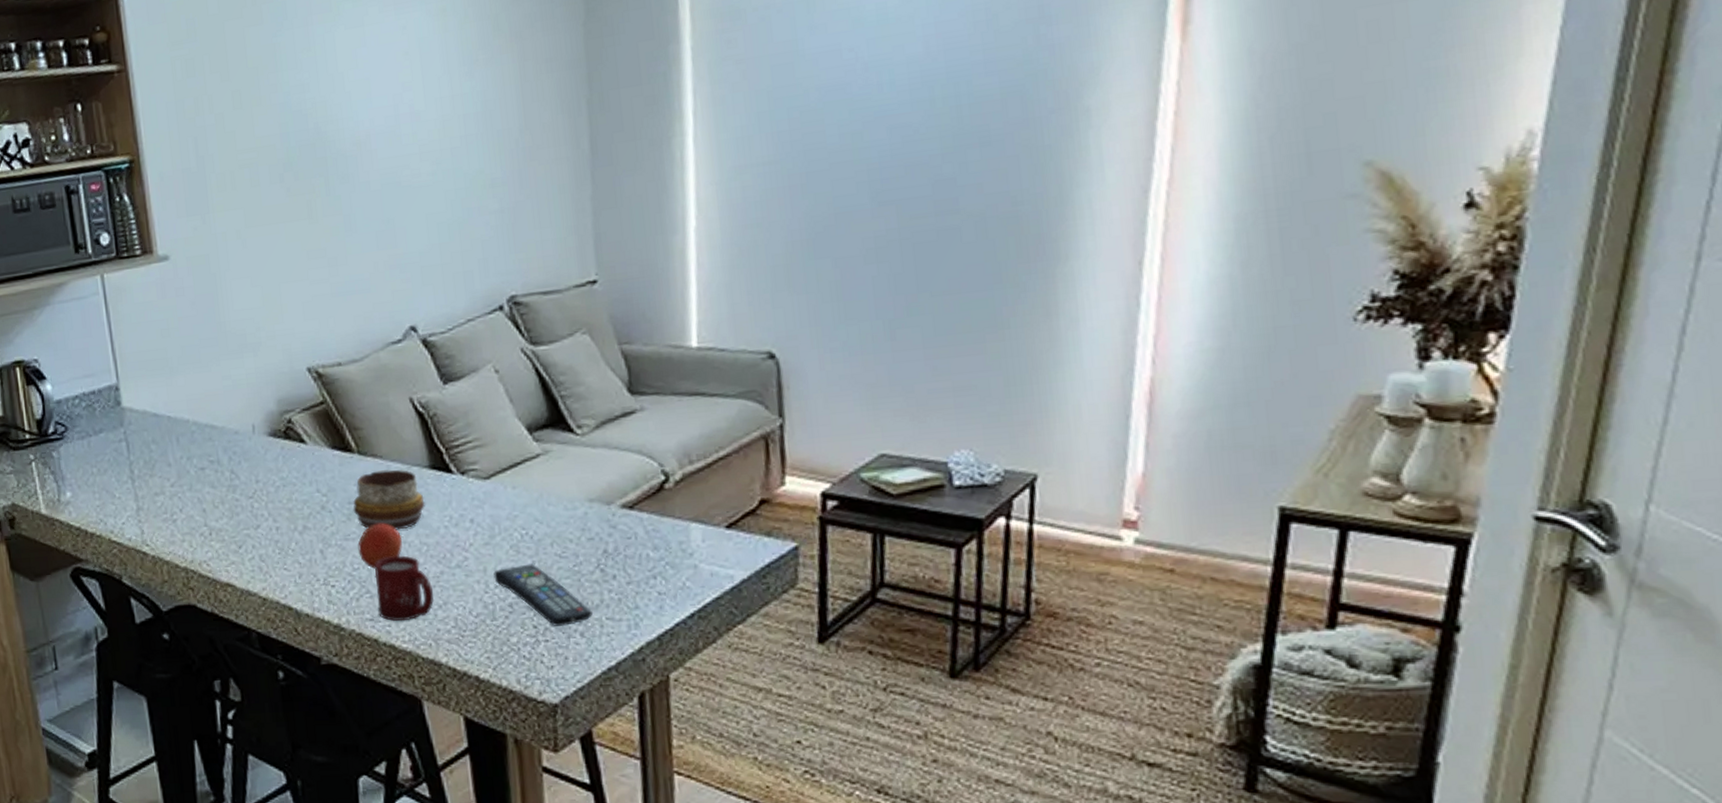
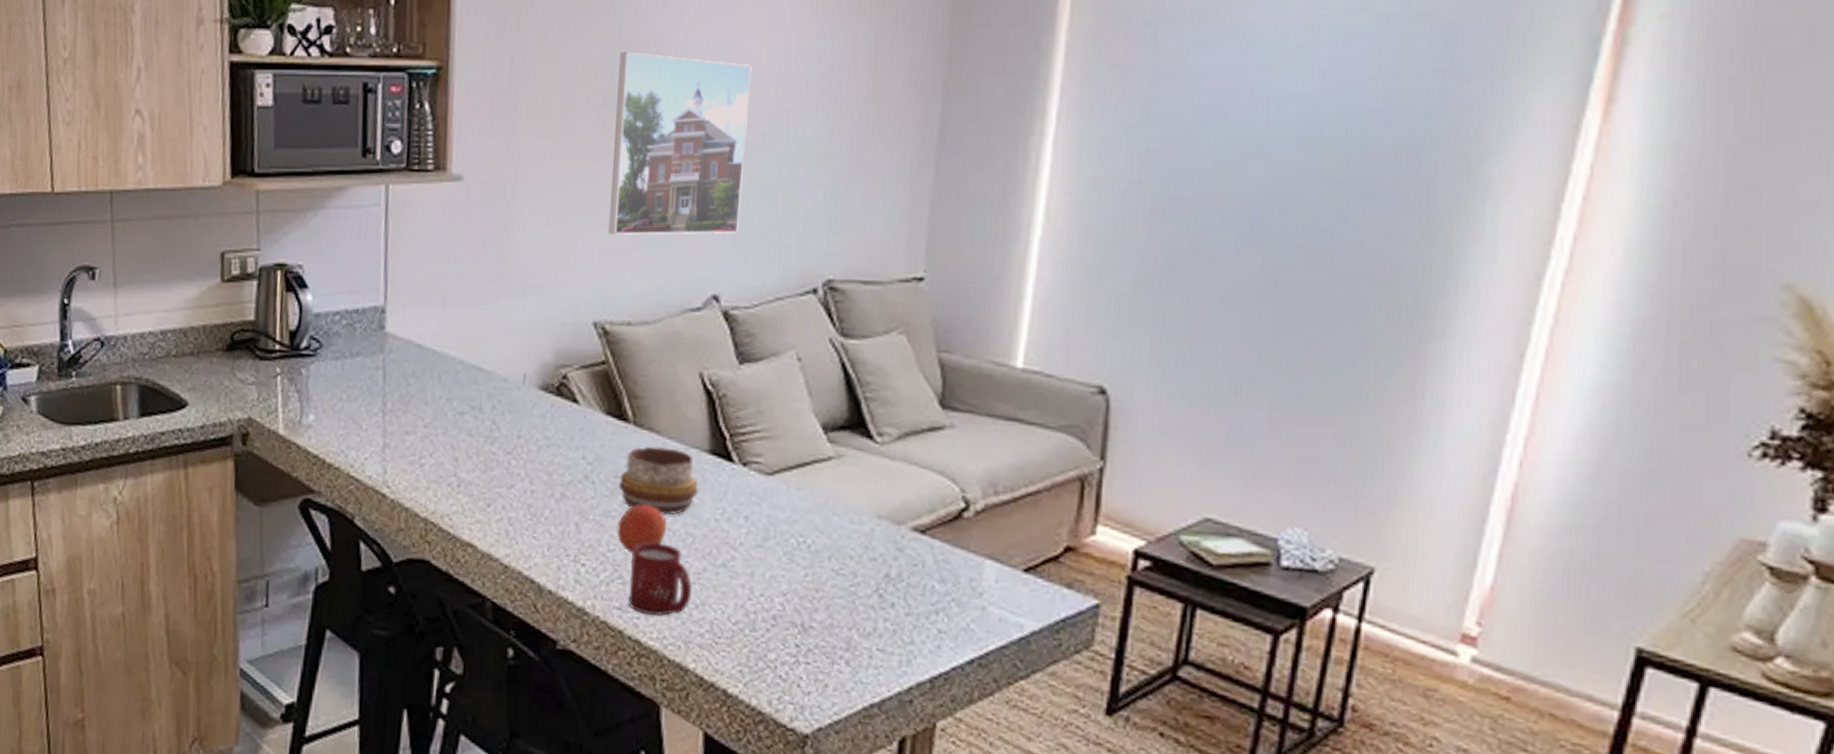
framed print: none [292,113,424,287] -> present [608,52,752,235]
remote control: present [493,563,594,627] -> none [760,575,864,651]

